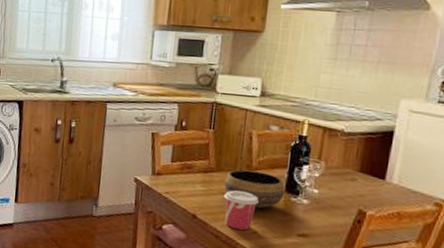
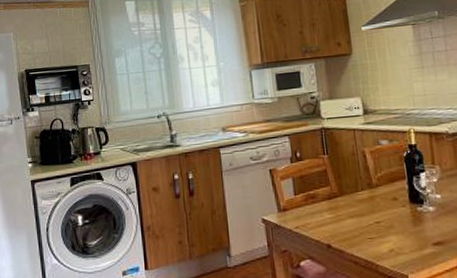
cup: present [223,190,259,230] -> none [352,210,388,251]
bowl: present [224,169,285,208] -> none [350,187,410,224]

